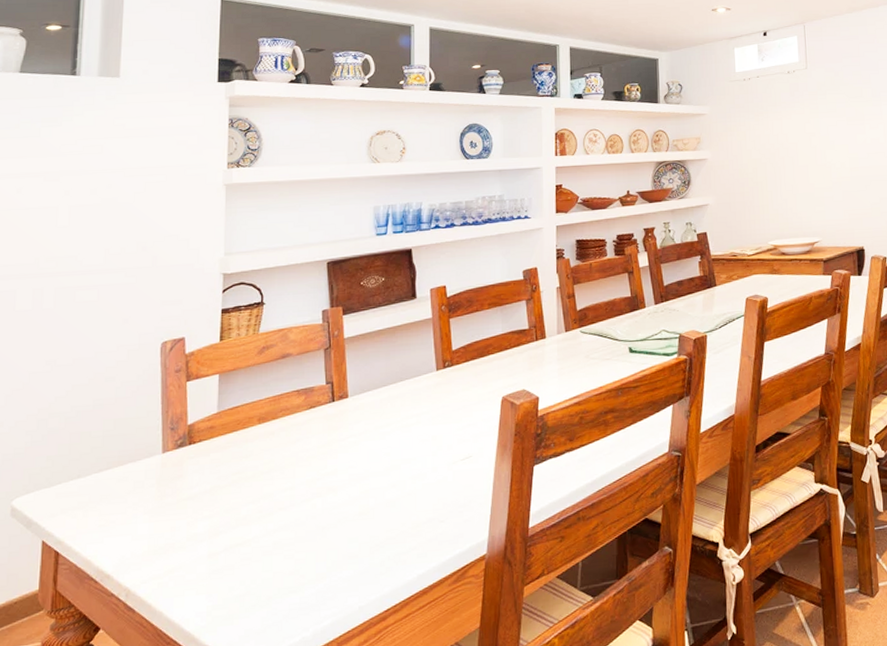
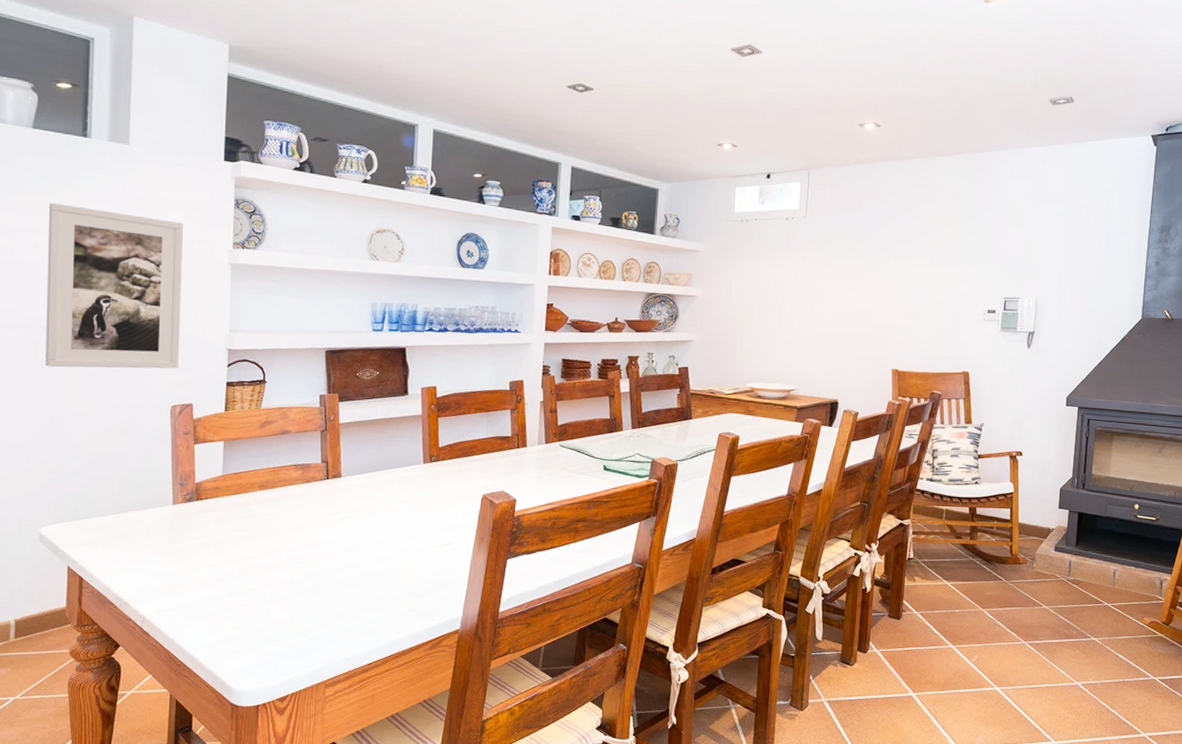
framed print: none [25,144,175,317] -> present [45,203,183,369]

